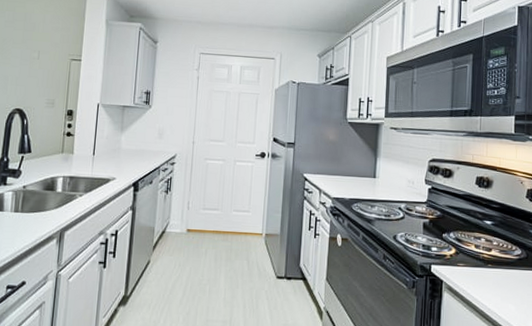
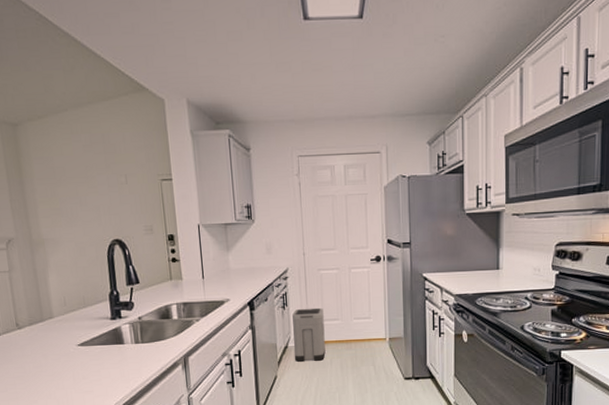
trash can: none [170,194,205,250] -> present [291,307,326,362]

